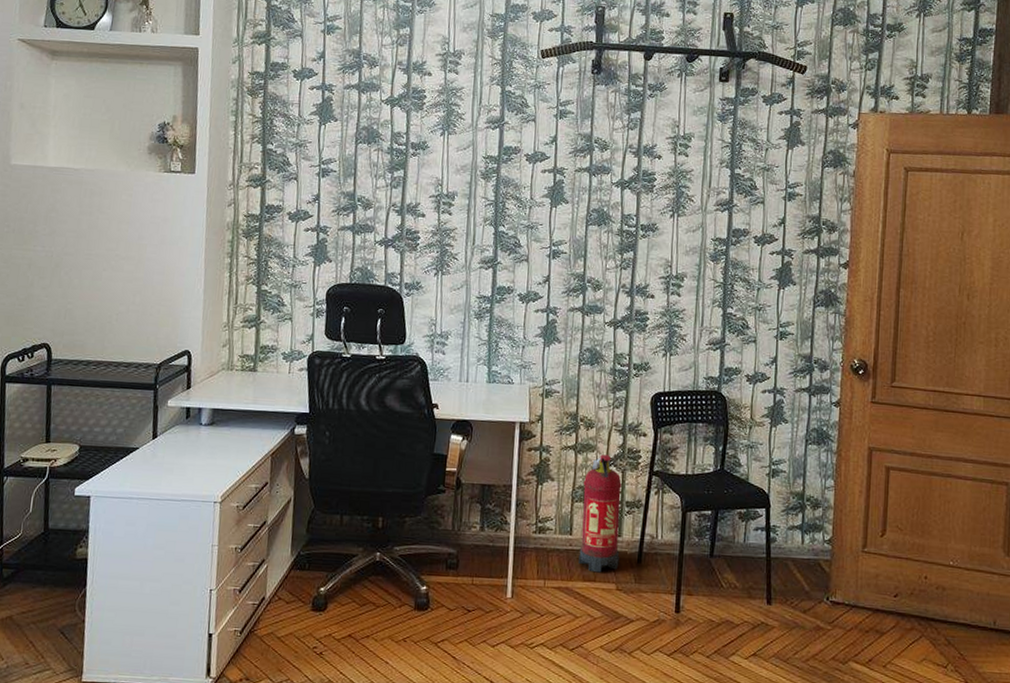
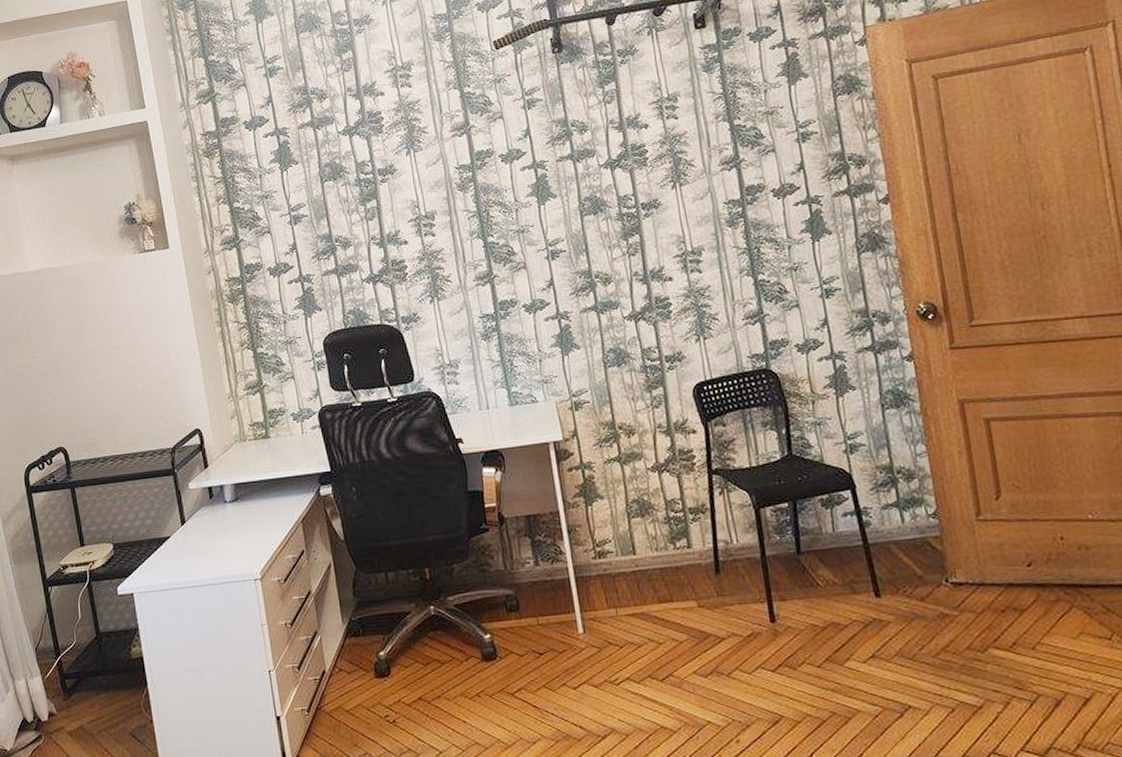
fire extinguisher: present [578,454,622,573] -> none [636,460,695,592]

